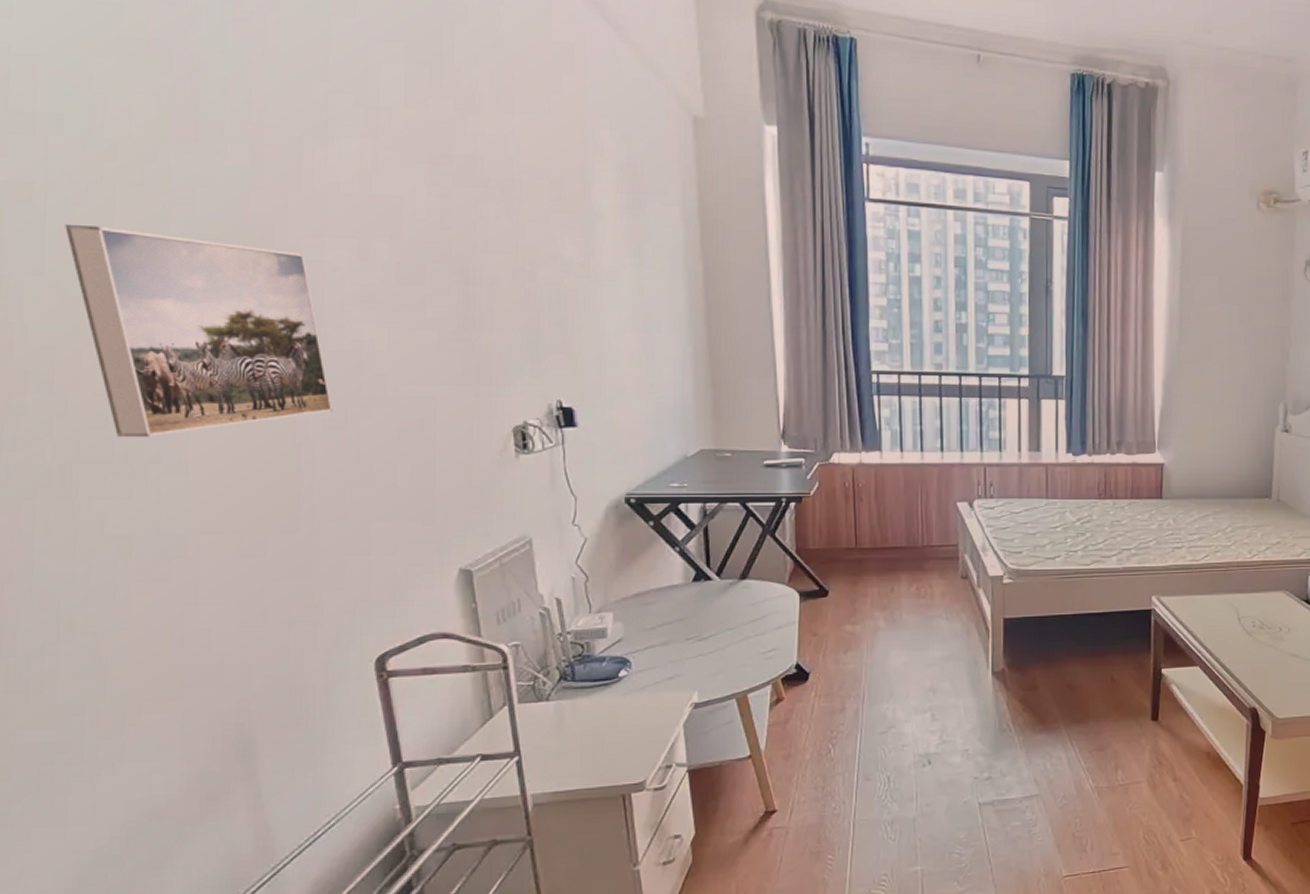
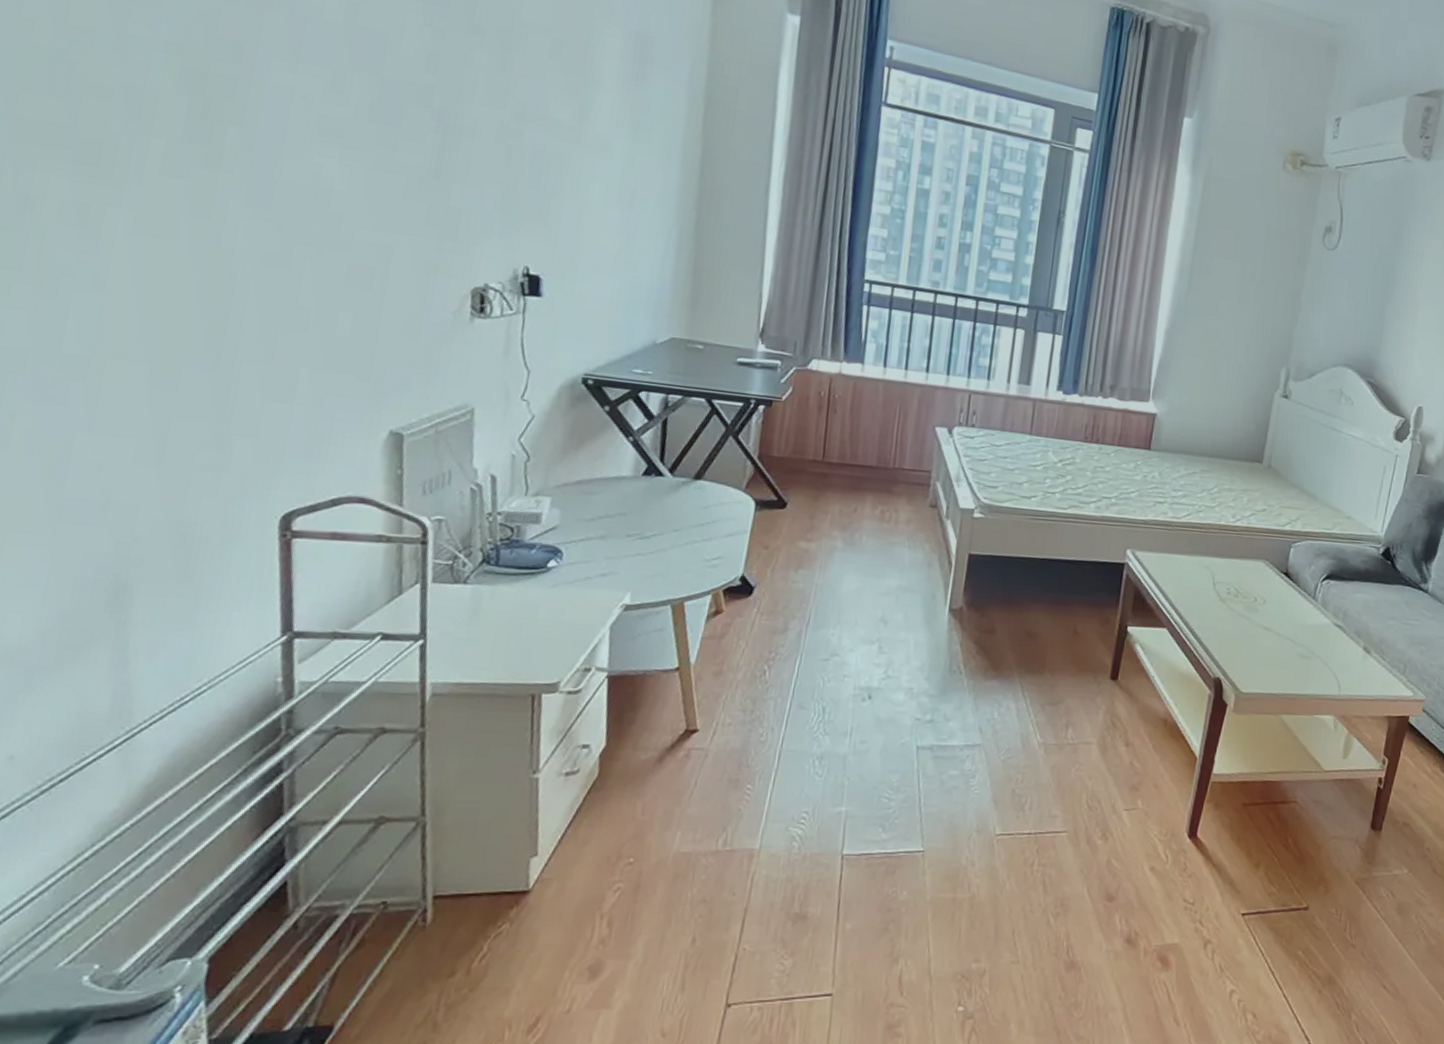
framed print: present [65,223,333,438] -> none [11,9,278,248]

